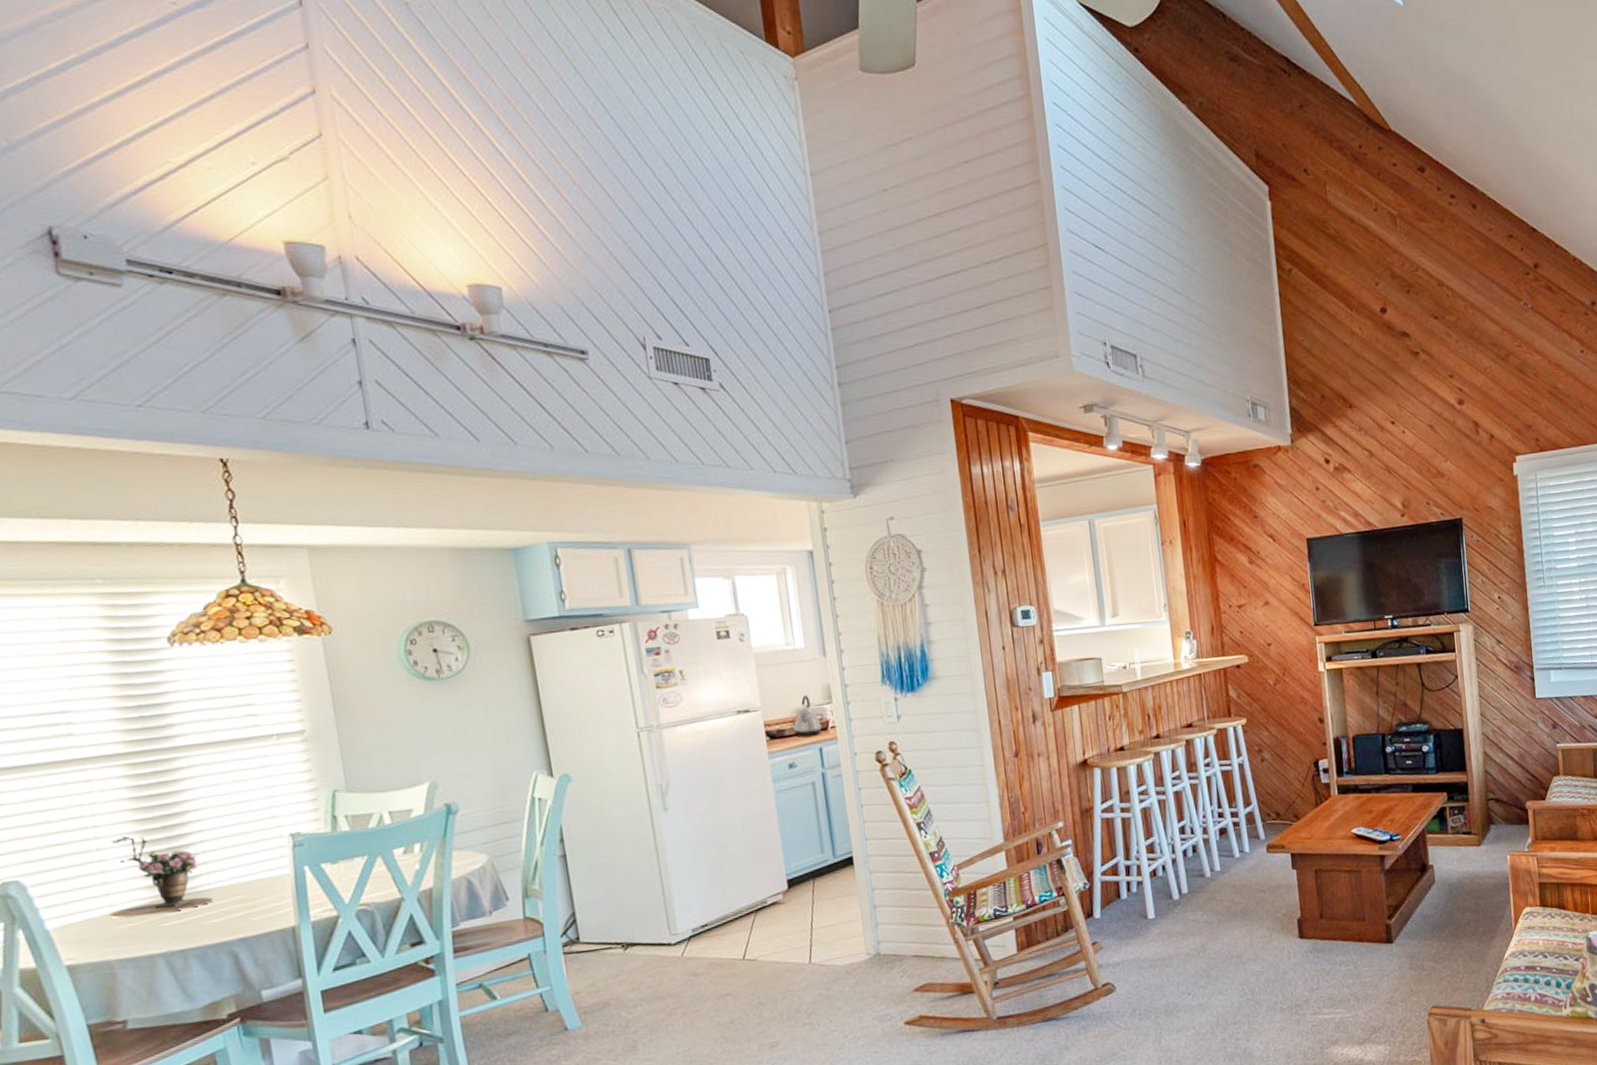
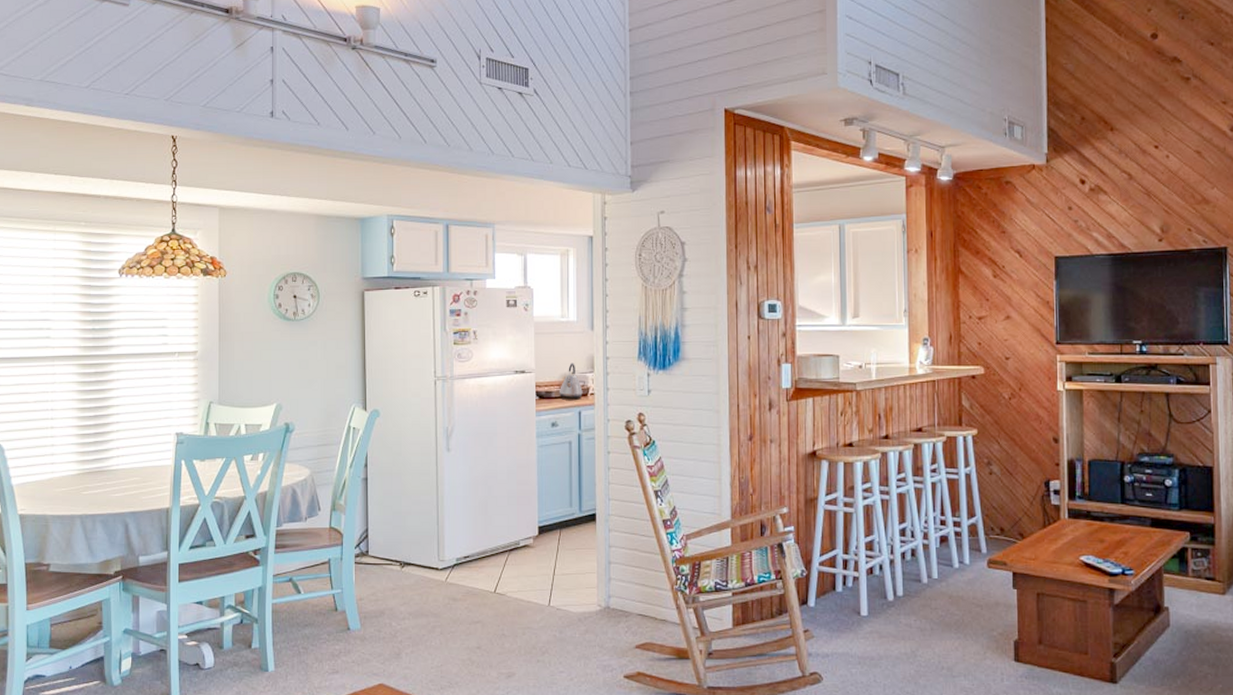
flower arrangement: present [108,836,213,918] -> none [51,420,118,484]

